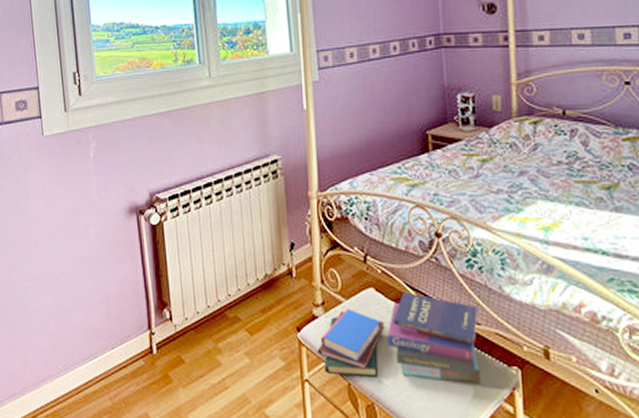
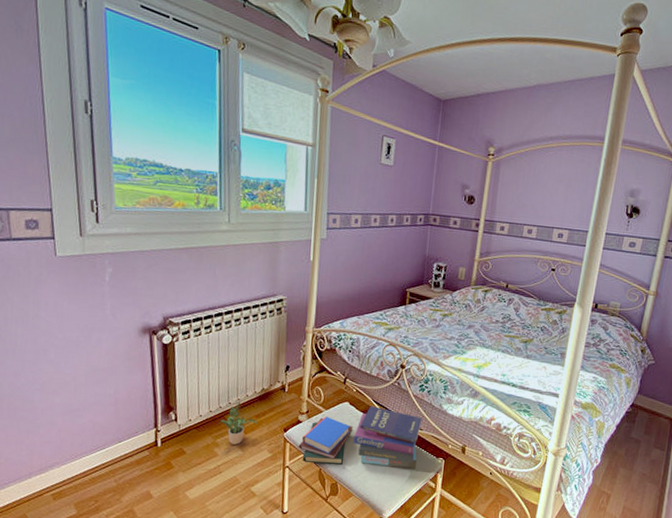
potted plant: none [221,292,264,350] -> present [221,401,258,445]

